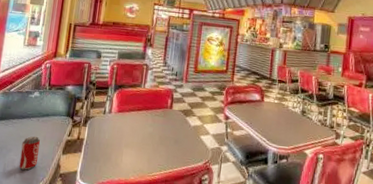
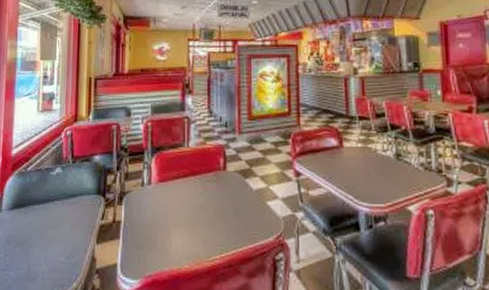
beverage can: present [19,136,40,170] -> none [46,223,69,269]

